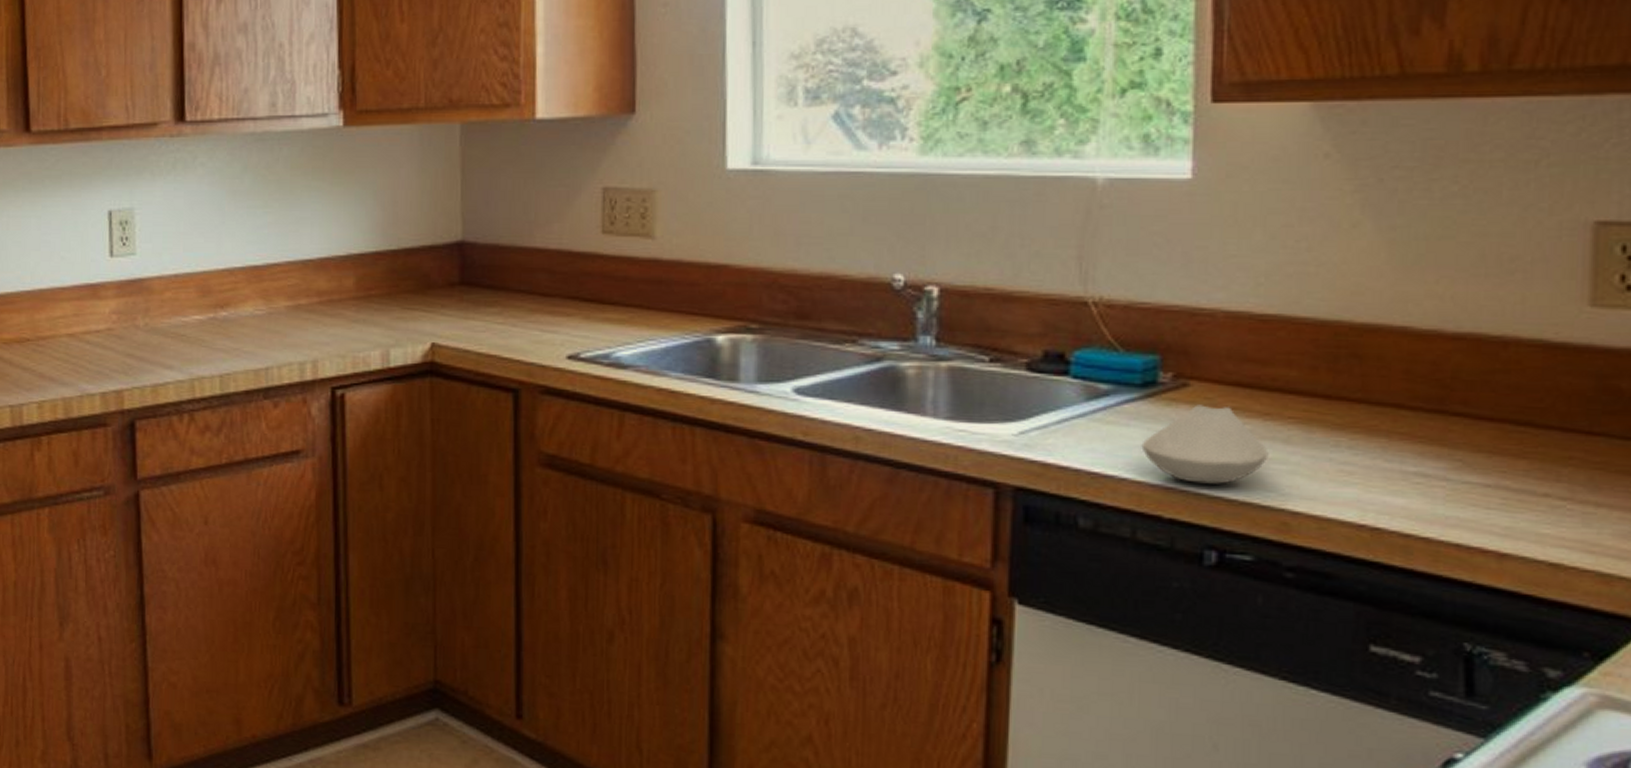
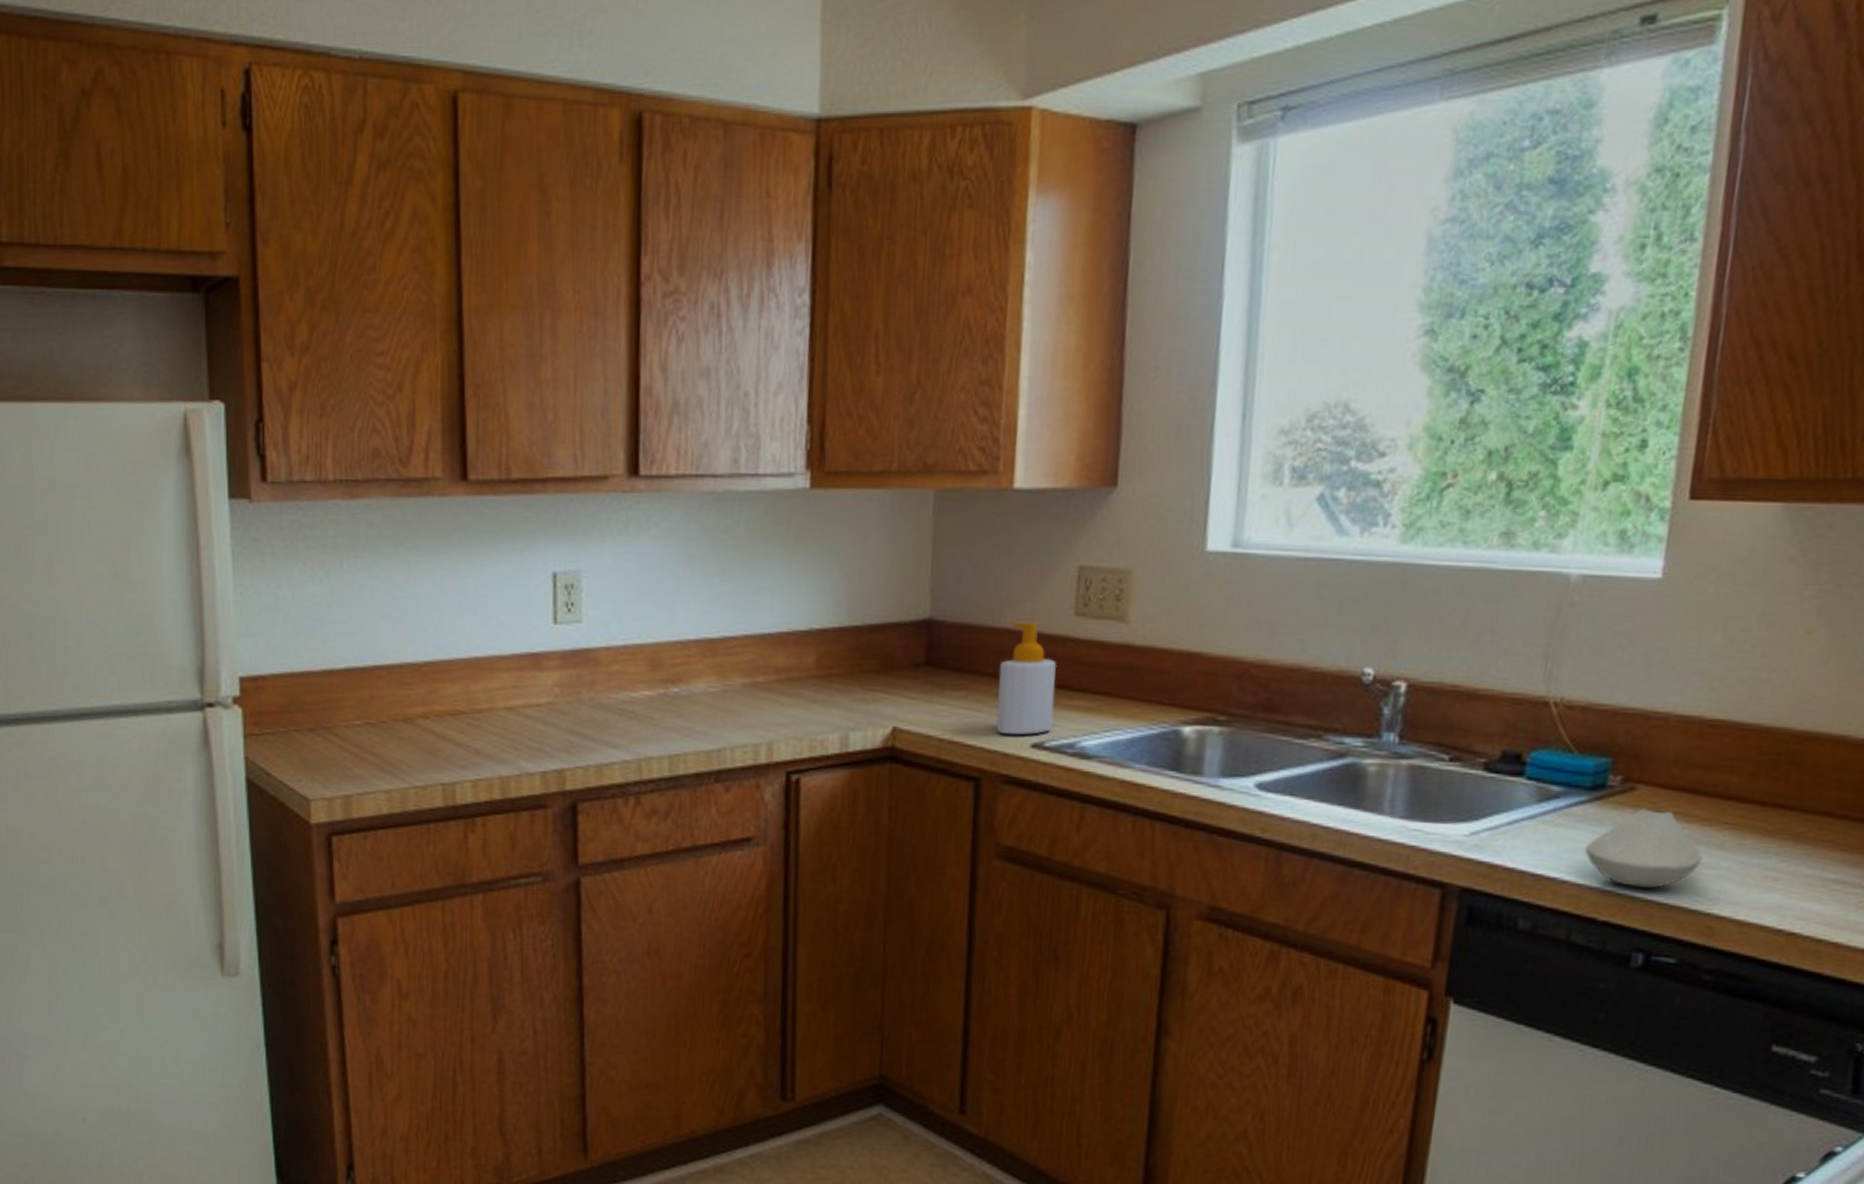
soap bottle: none [530,240,588,348] -> present [996,621,1058,736]

